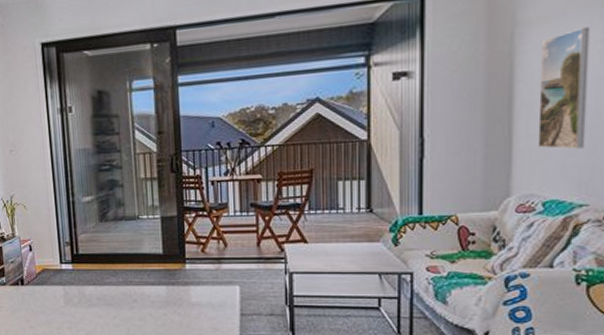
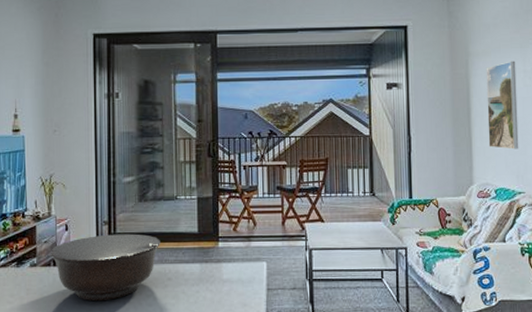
bowl: none [17,254,124,319] -> present [50,233,160,301]

